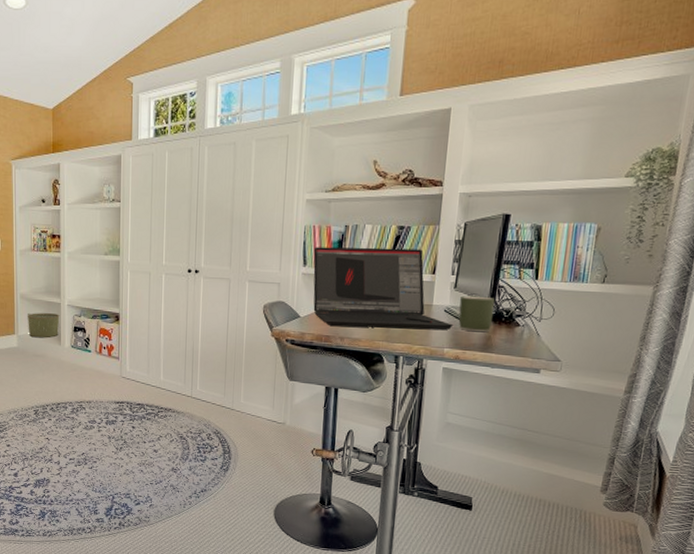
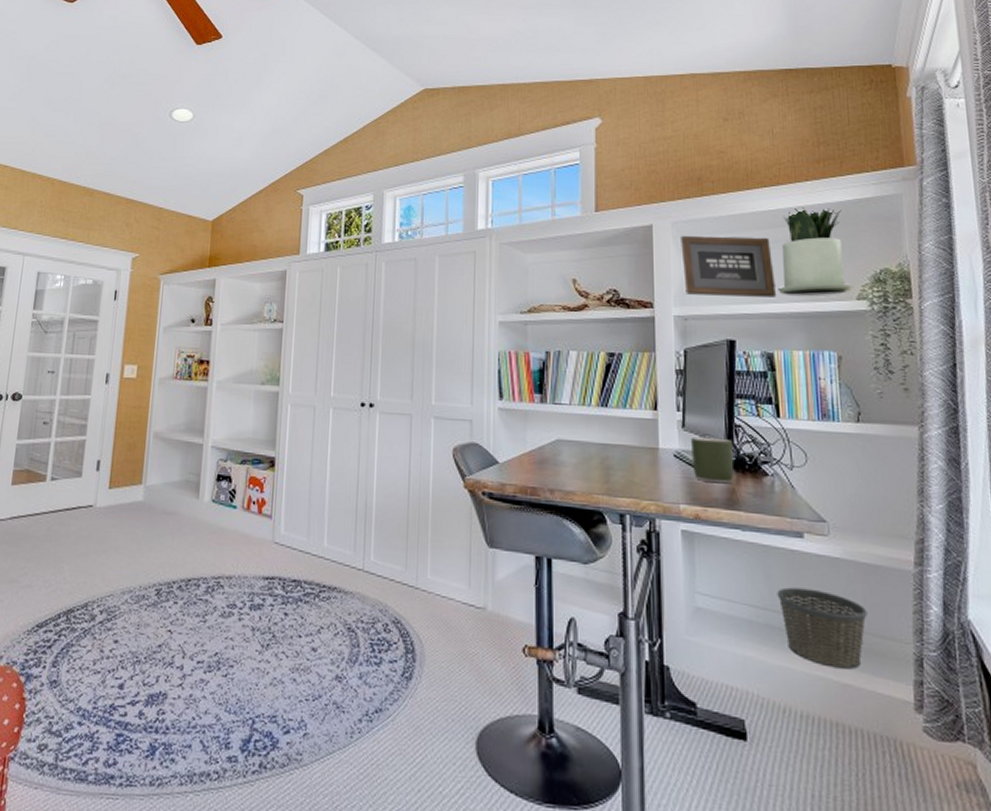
basket: present [28,313,60,338] -> none [159,456,201,490]
laptop: present [313,247,454,330] -> none [510,376,687,480]
picture frame: none [473,118,557,176] -> present [681,235,777,298]
basket: none [511,409,580,465] -> present [777,587,868,669]
planter: none [556,89,628,175] -> present [778,207,854,297]

